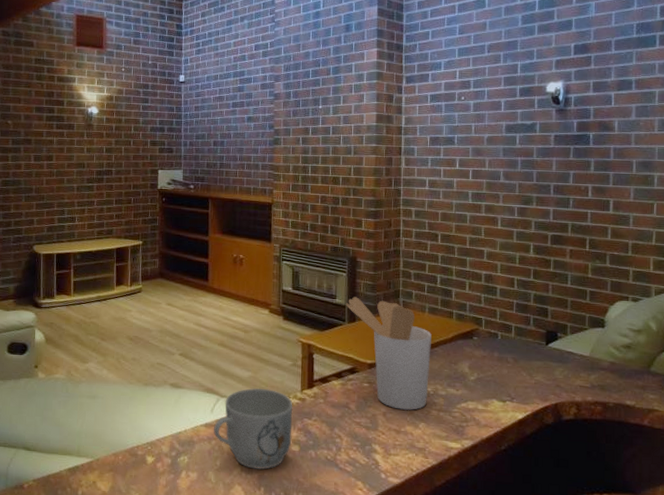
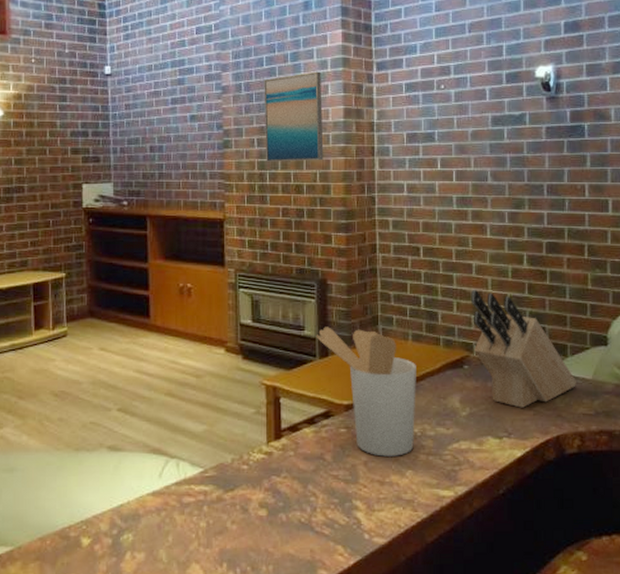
mug: present [214,388,293,470] -> none [163,444,258,542]
wall art: none [308,83,358,158] -> present [264,71,324,162]
knife block: none [481,273,575,377] -> present [470,290,576,408]

